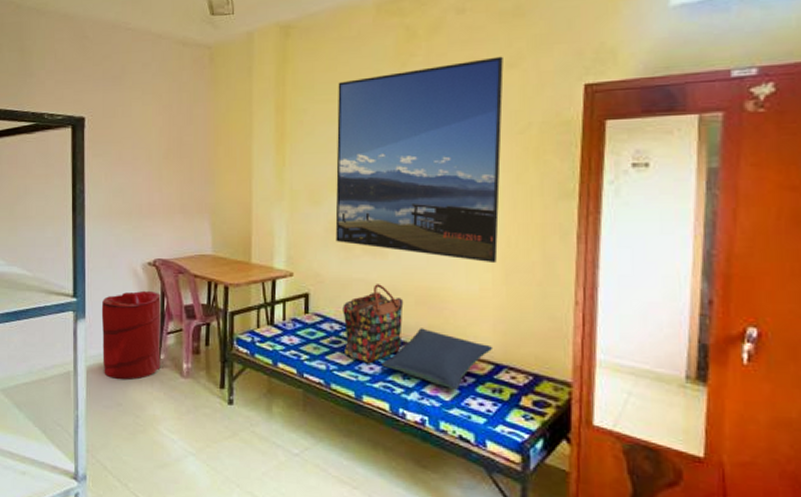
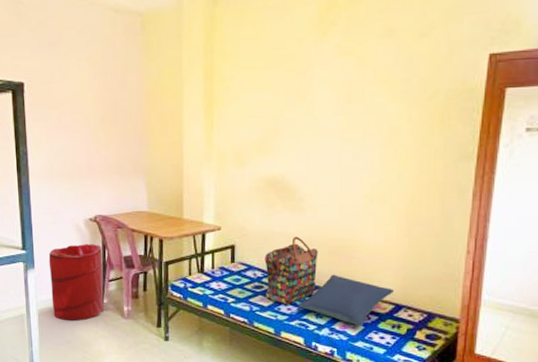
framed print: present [335,56,504,264] -> none [259,26,417,218]

